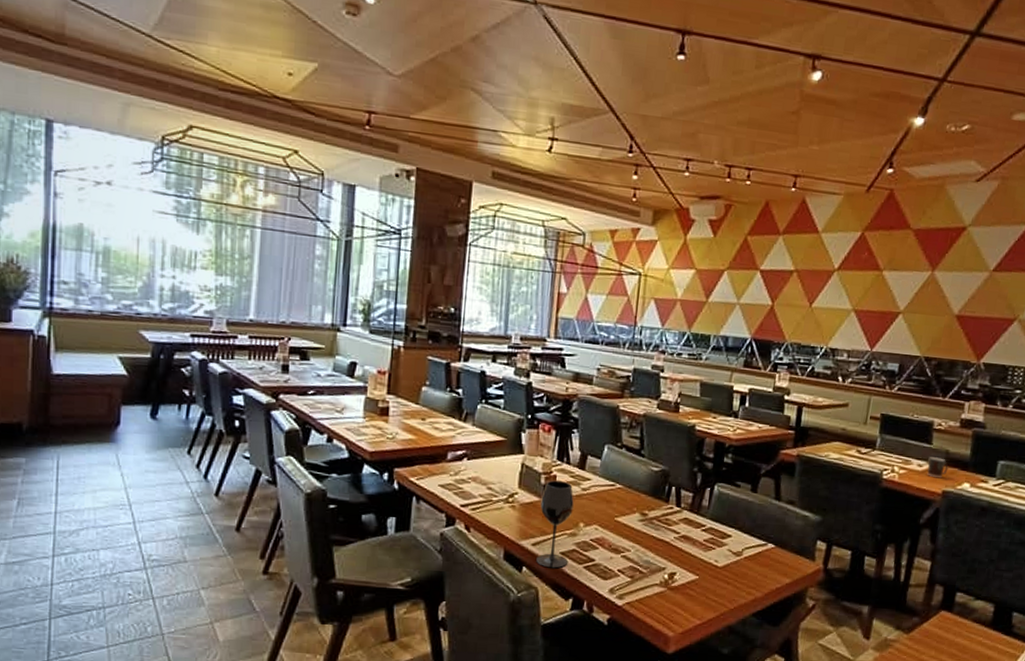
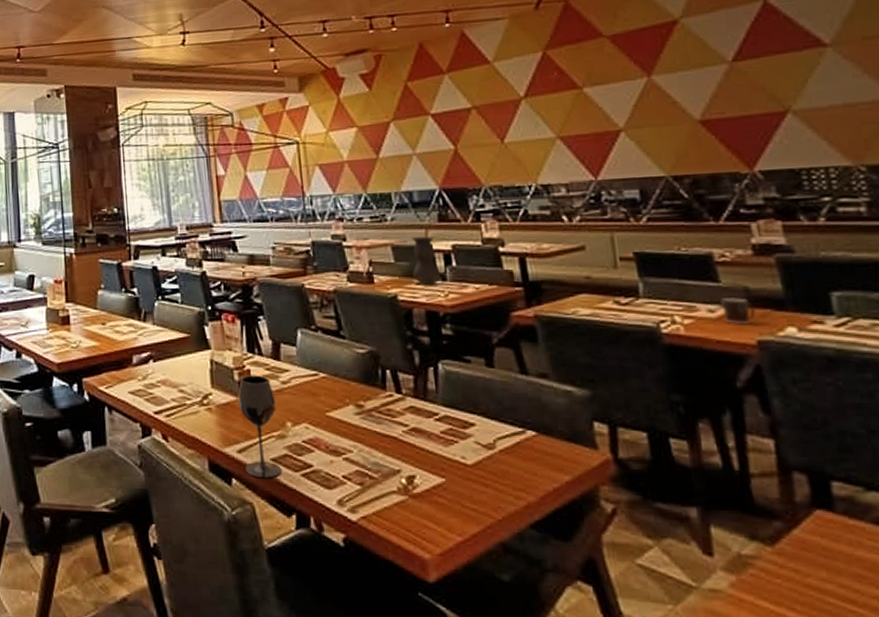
vase: none [712,376,737,421] -> present [411,236,441,286]

